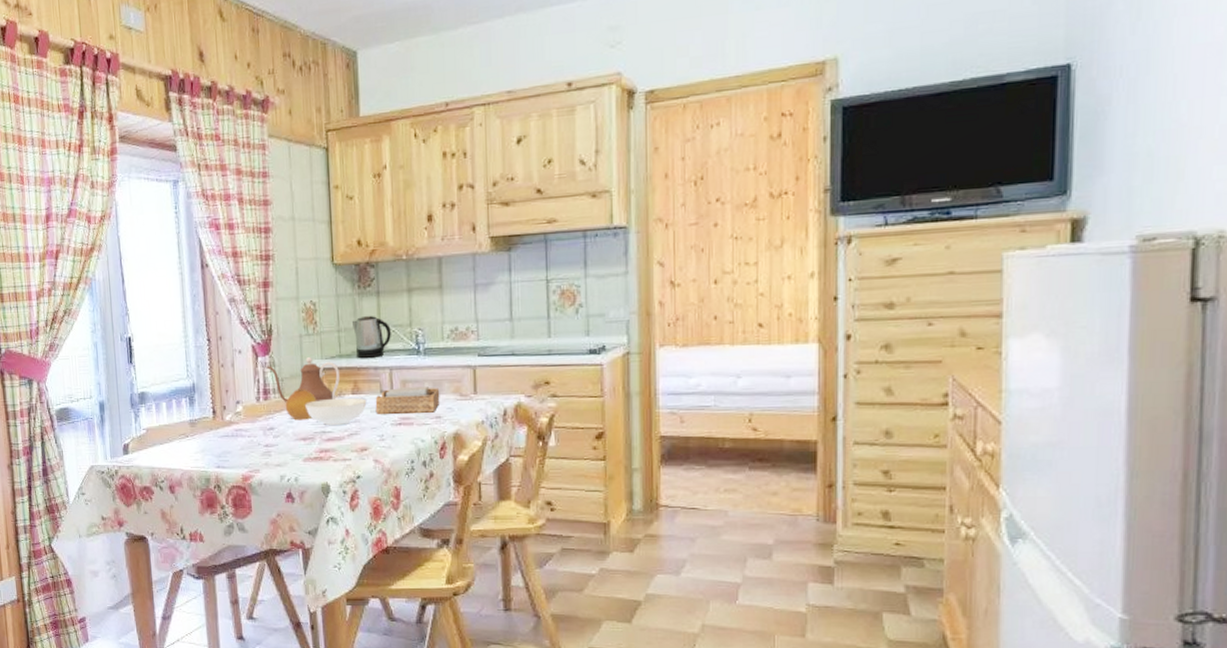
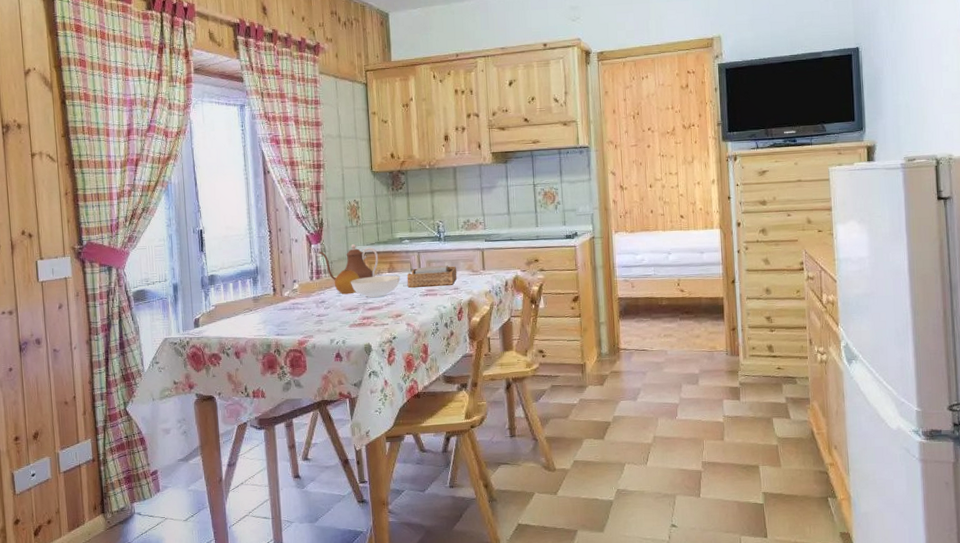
kettle: present [353,315,391,358] -> none [388,211,419,244]

